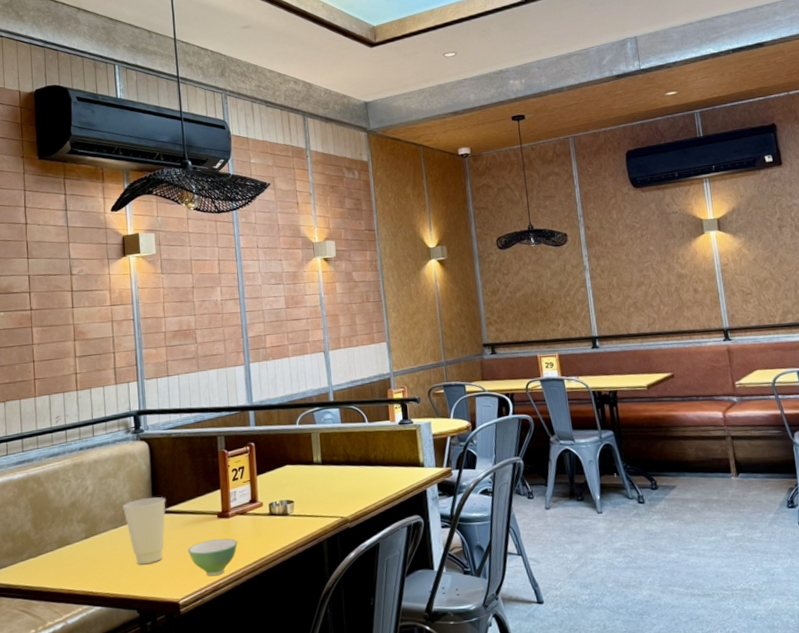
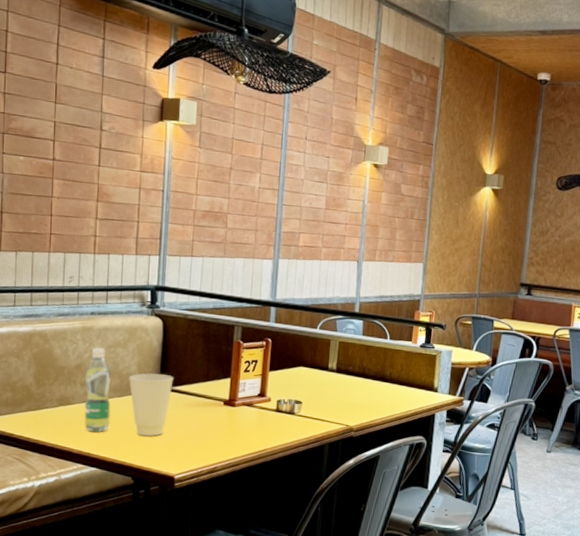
bottle: none [80,481,109,570] -> present [84,347,111,433]
bowl: present [187,538,238,577] -> none [189,424,241,459]

